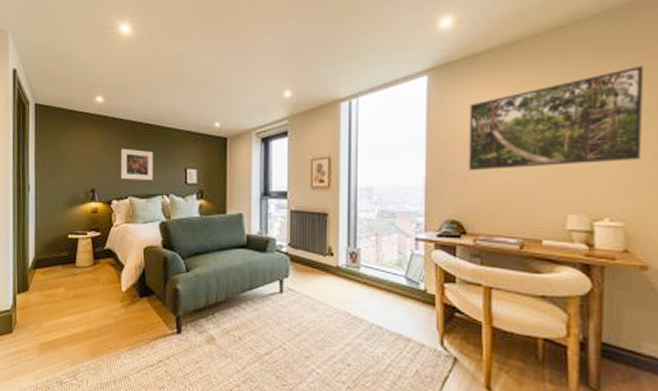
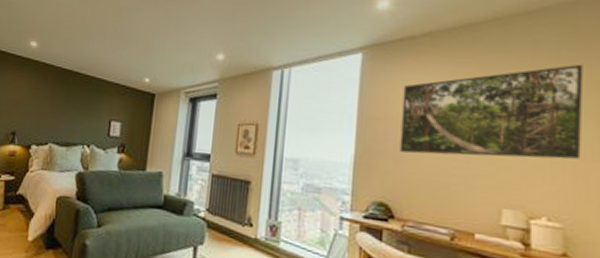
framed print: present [120,148,154,180] -> none [43,94,80,129]

